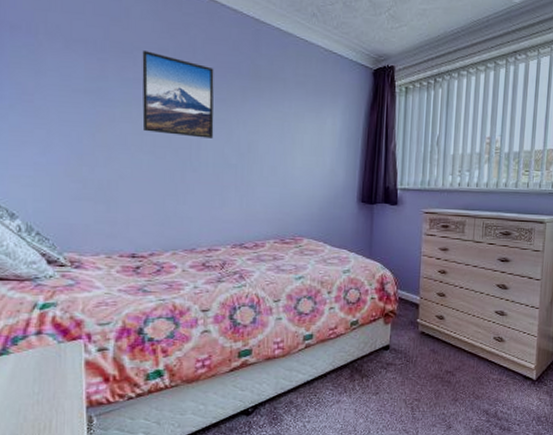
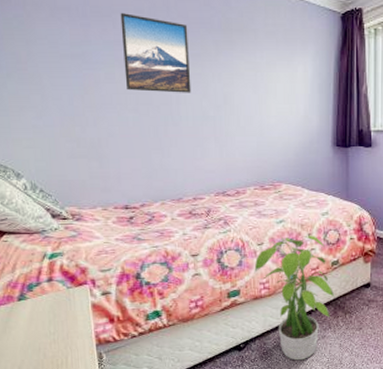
potted plant: none [268,292,353,427] -> present [254,235,335,361]

